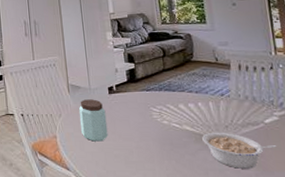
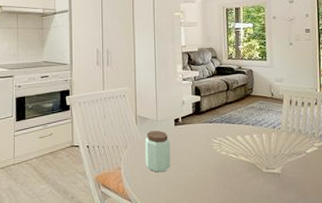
legume: present [202,132,277,169] -> none [254,161,314,195]

